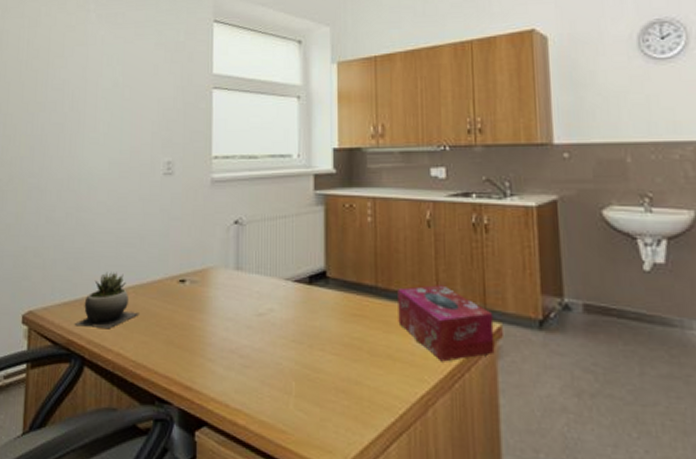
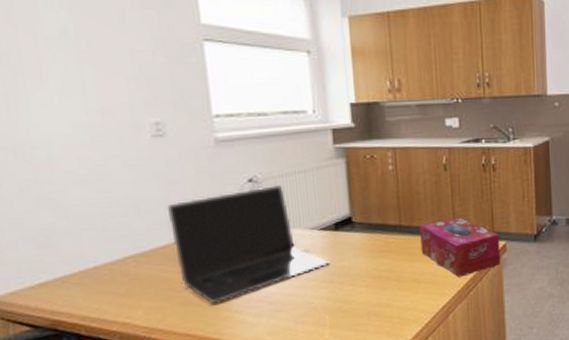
succulent plant: present [74,272,138,328] -> none [58,244,144,304]
laptop: none [165,229,301,348] -> present [166,185,330,304]

